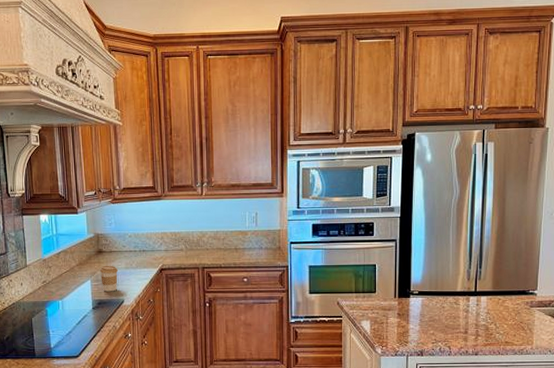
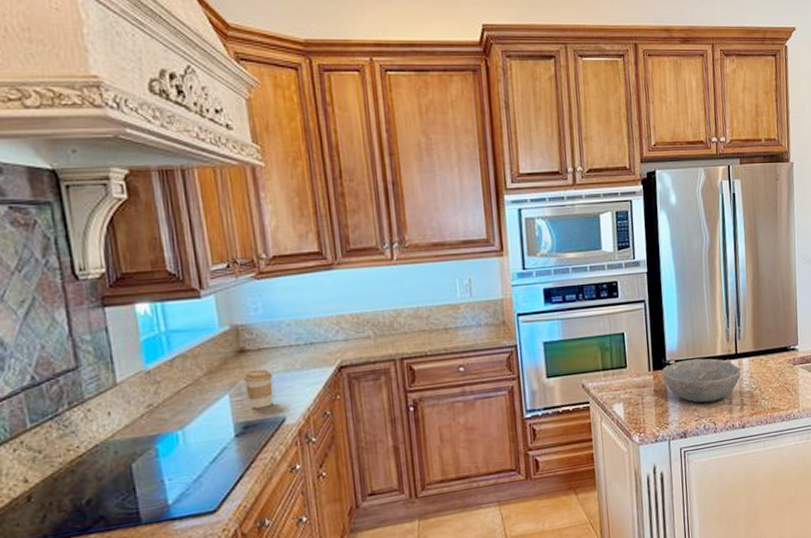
bowl: none [406,292,478,329] -> present [662,358,741,403]

